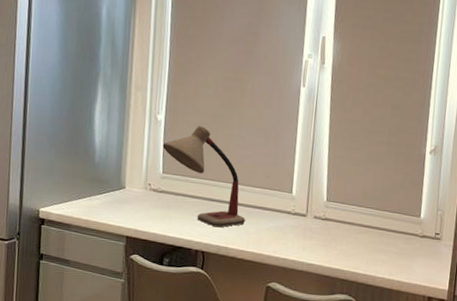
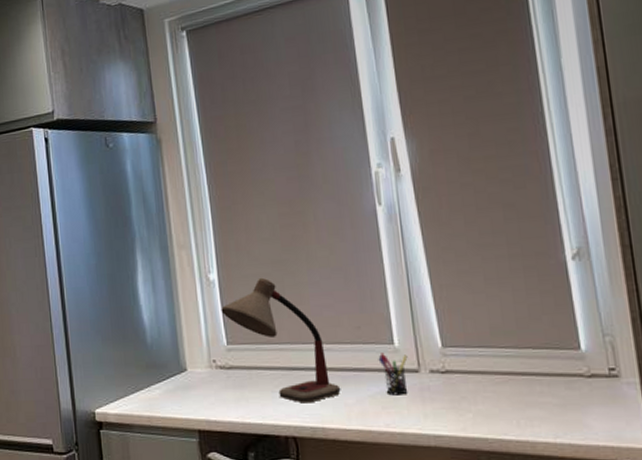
pen holder: none [278,198,300,231] -> present [378,353,408,396]

